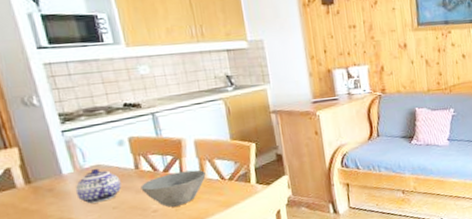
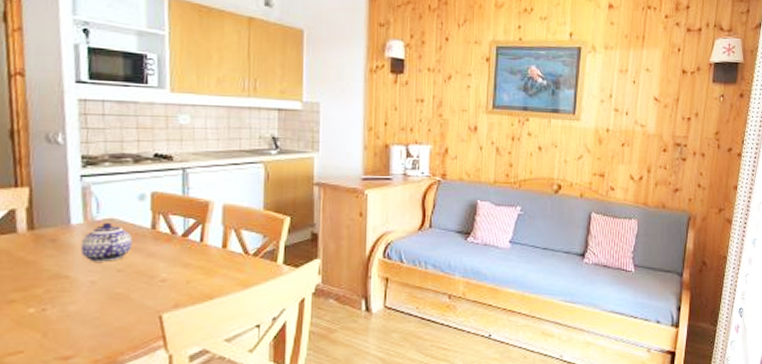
bowl: present [140,169,206,208] -> none [153,239,229,278]

